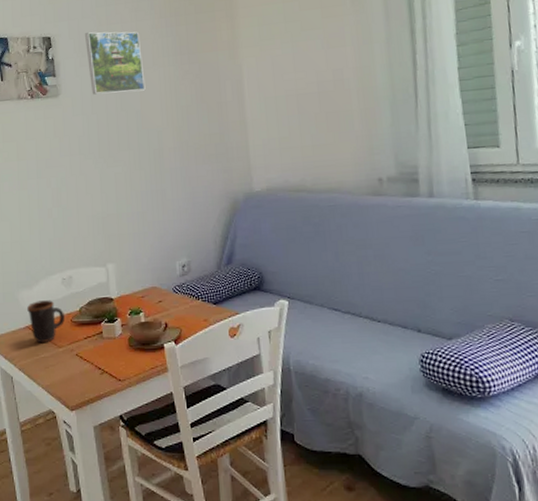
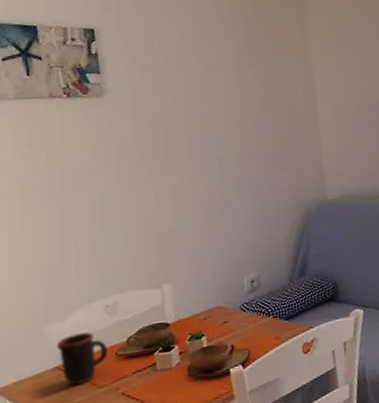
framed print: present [85,31,146,95] -> none [138,27,210,96]

